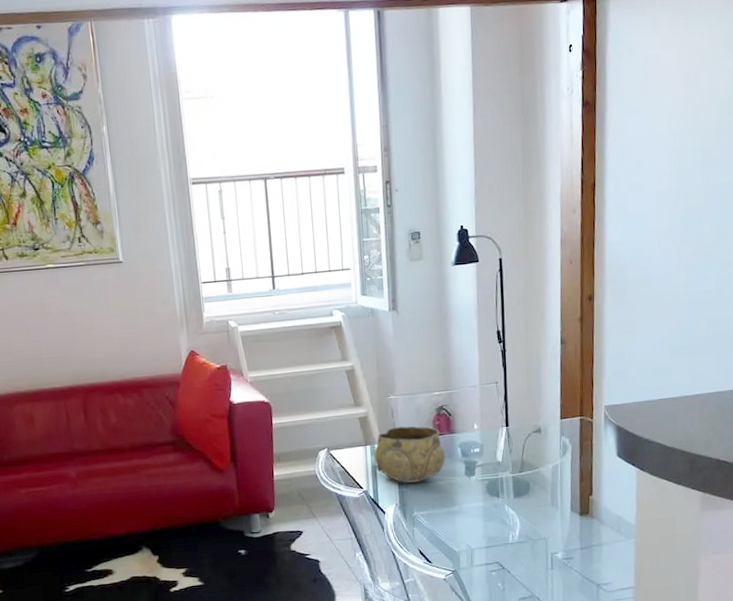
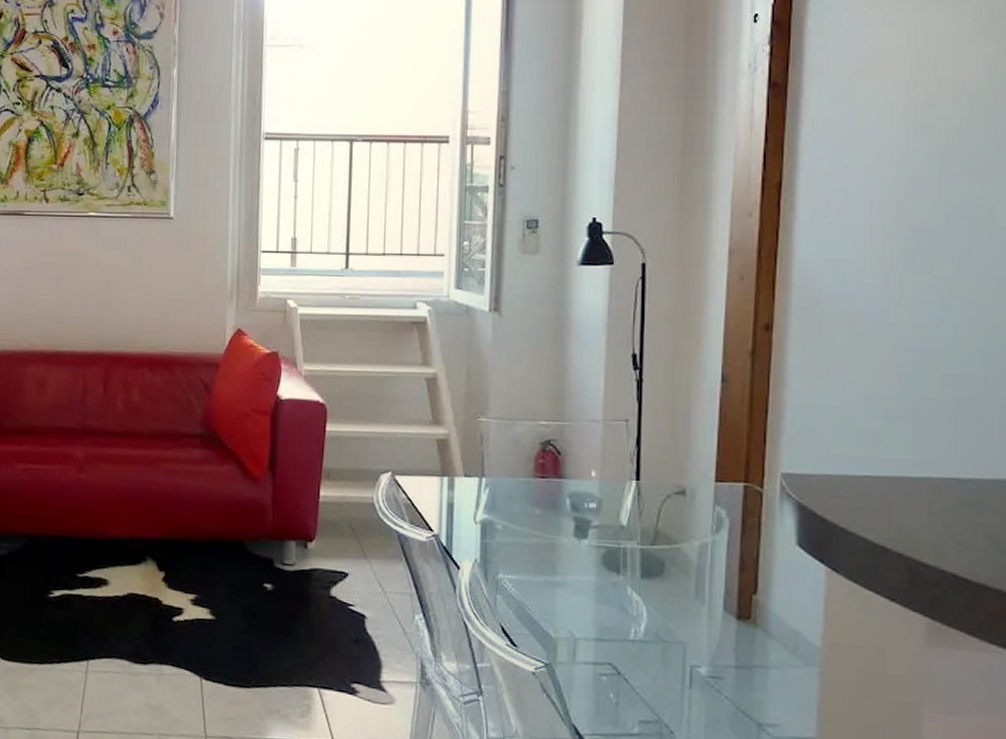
decorative bowl: present [374,426,446,484] -> none [452,458,549,535]

